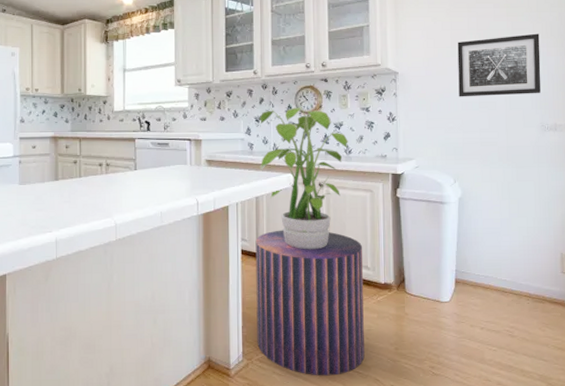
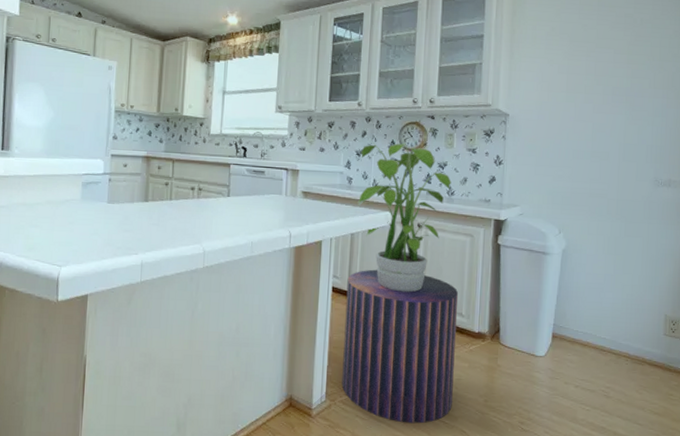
wall art: present [457,33,541,97] -> none [571,83,660,147]

